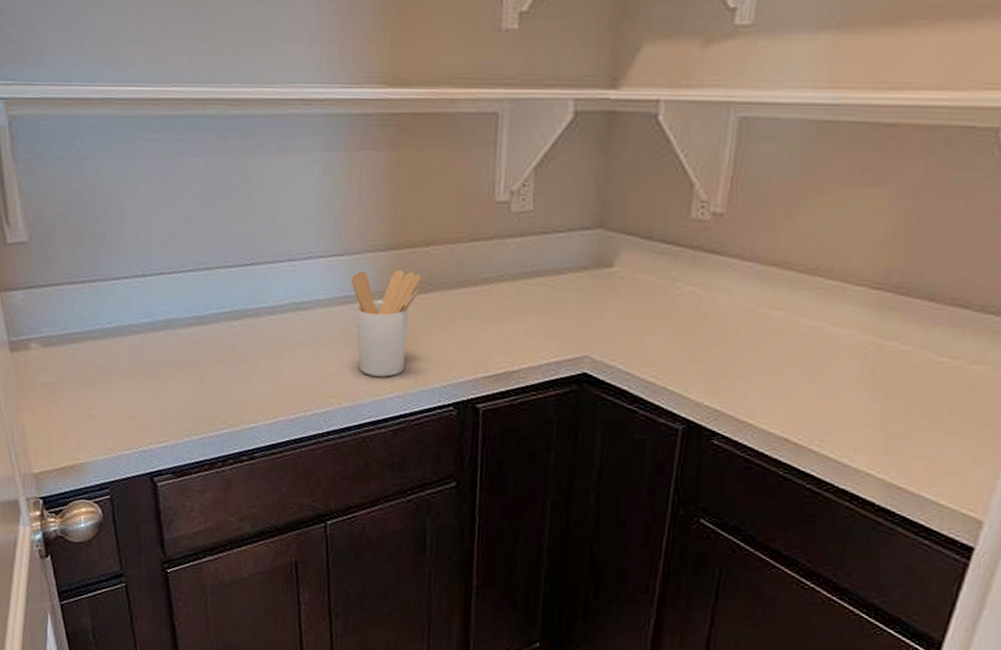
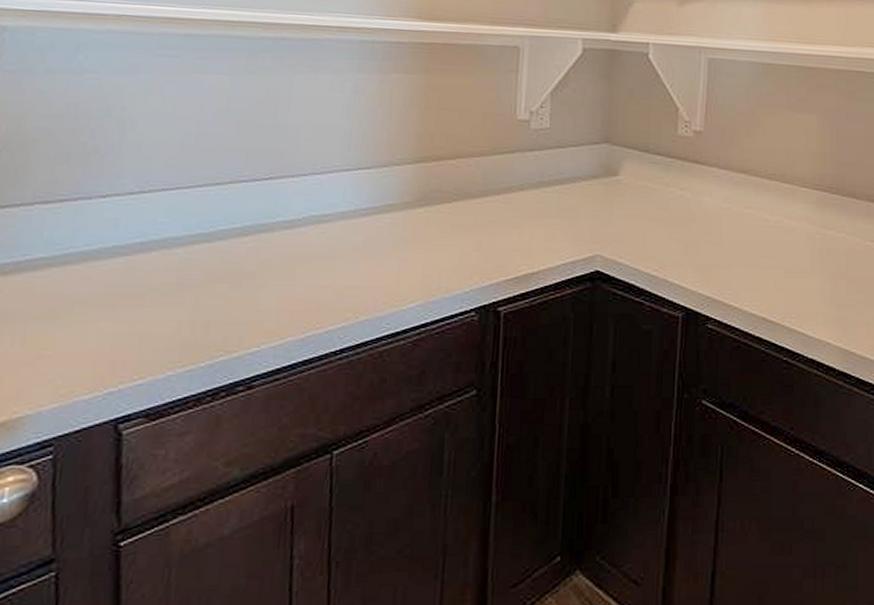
utensil holder: present [350,269,422,377] -> none [376,180,448,286]

